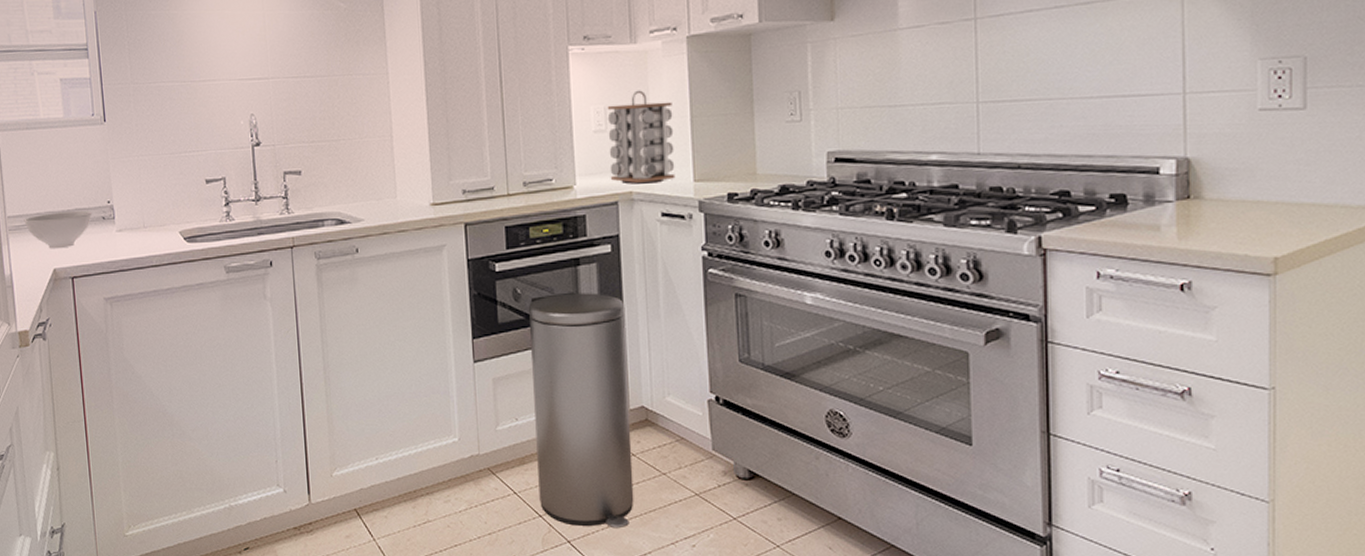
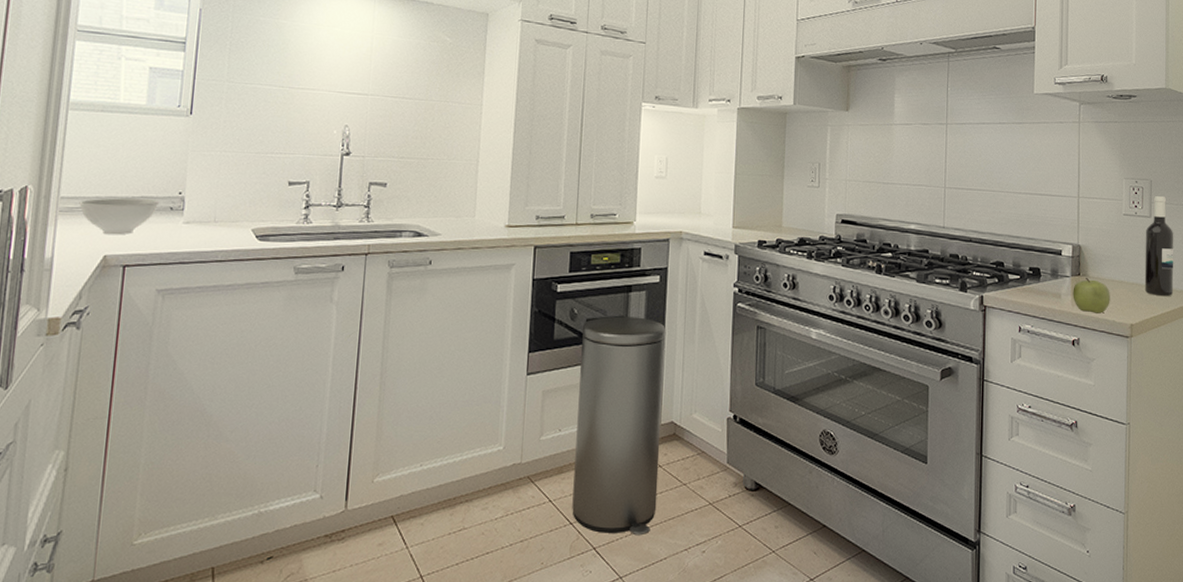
spice rack: present [607,90,676,184] -> none [665,147,721,226]
fruit: none [1179,201,1240,248] -> present [1073,278,1110,315]
wine bottle: none [1296,77,1346,217] -> present [1144,196,1174,297]

